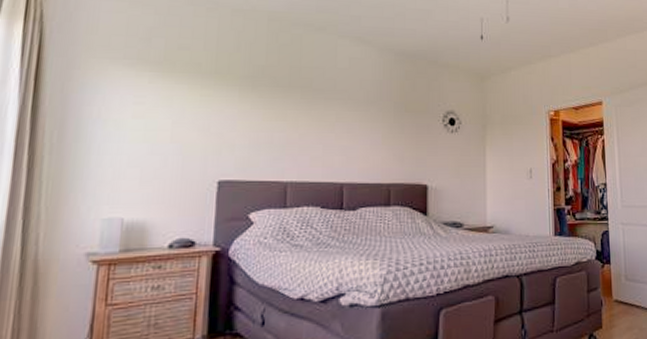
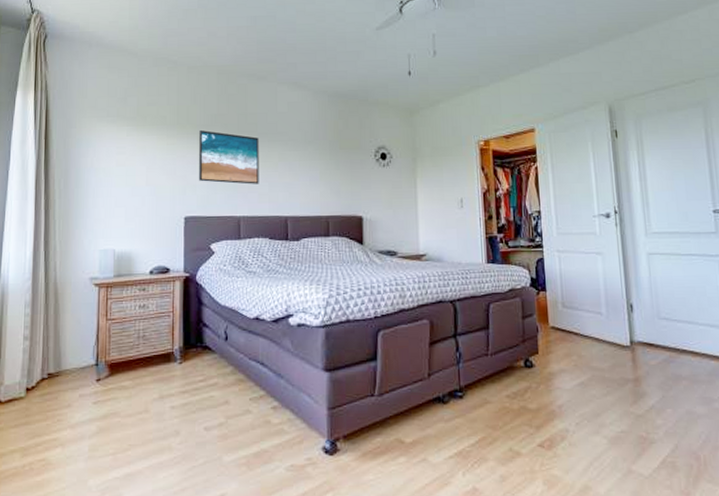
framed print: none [239,81,314,146] -> present [199,129,259,184]

